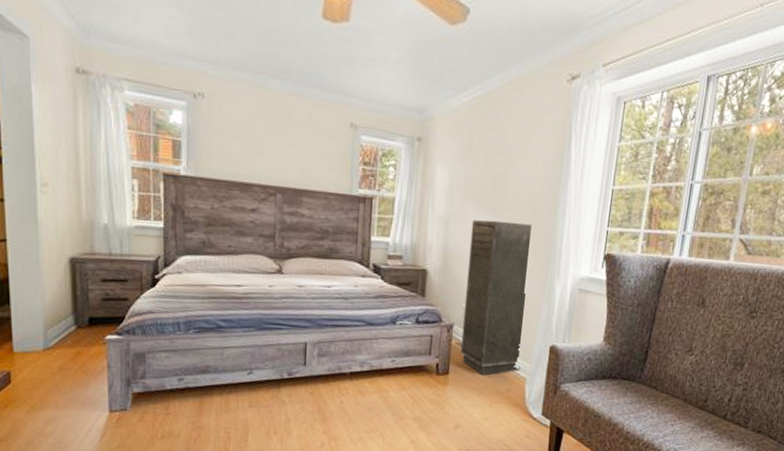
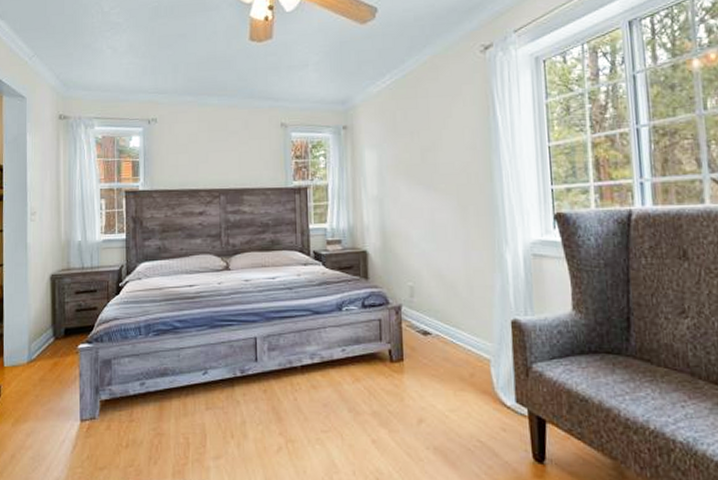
storage cabinet: present [460,220,531,376] -> none [406,193,482,360]

